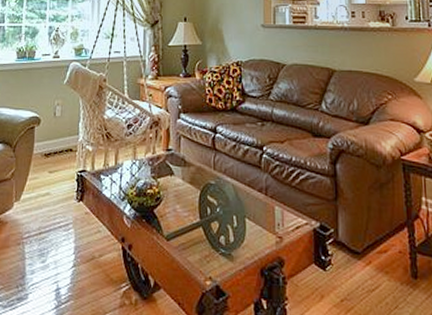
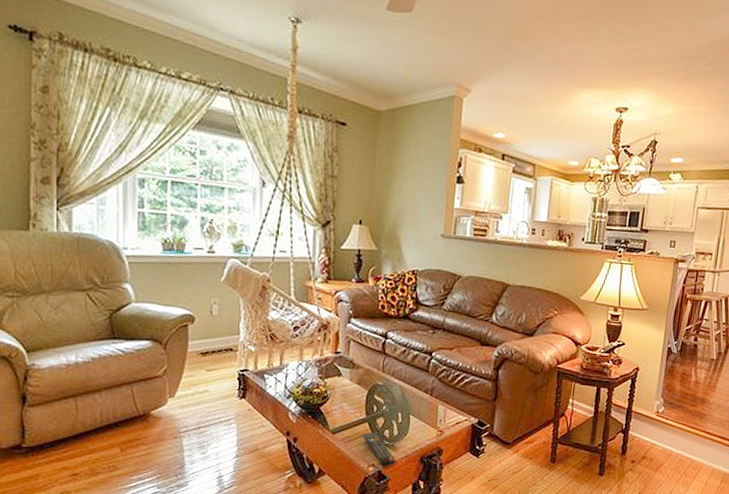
remote control: none [198,238,233,281] -> present [363,431,395,467]

